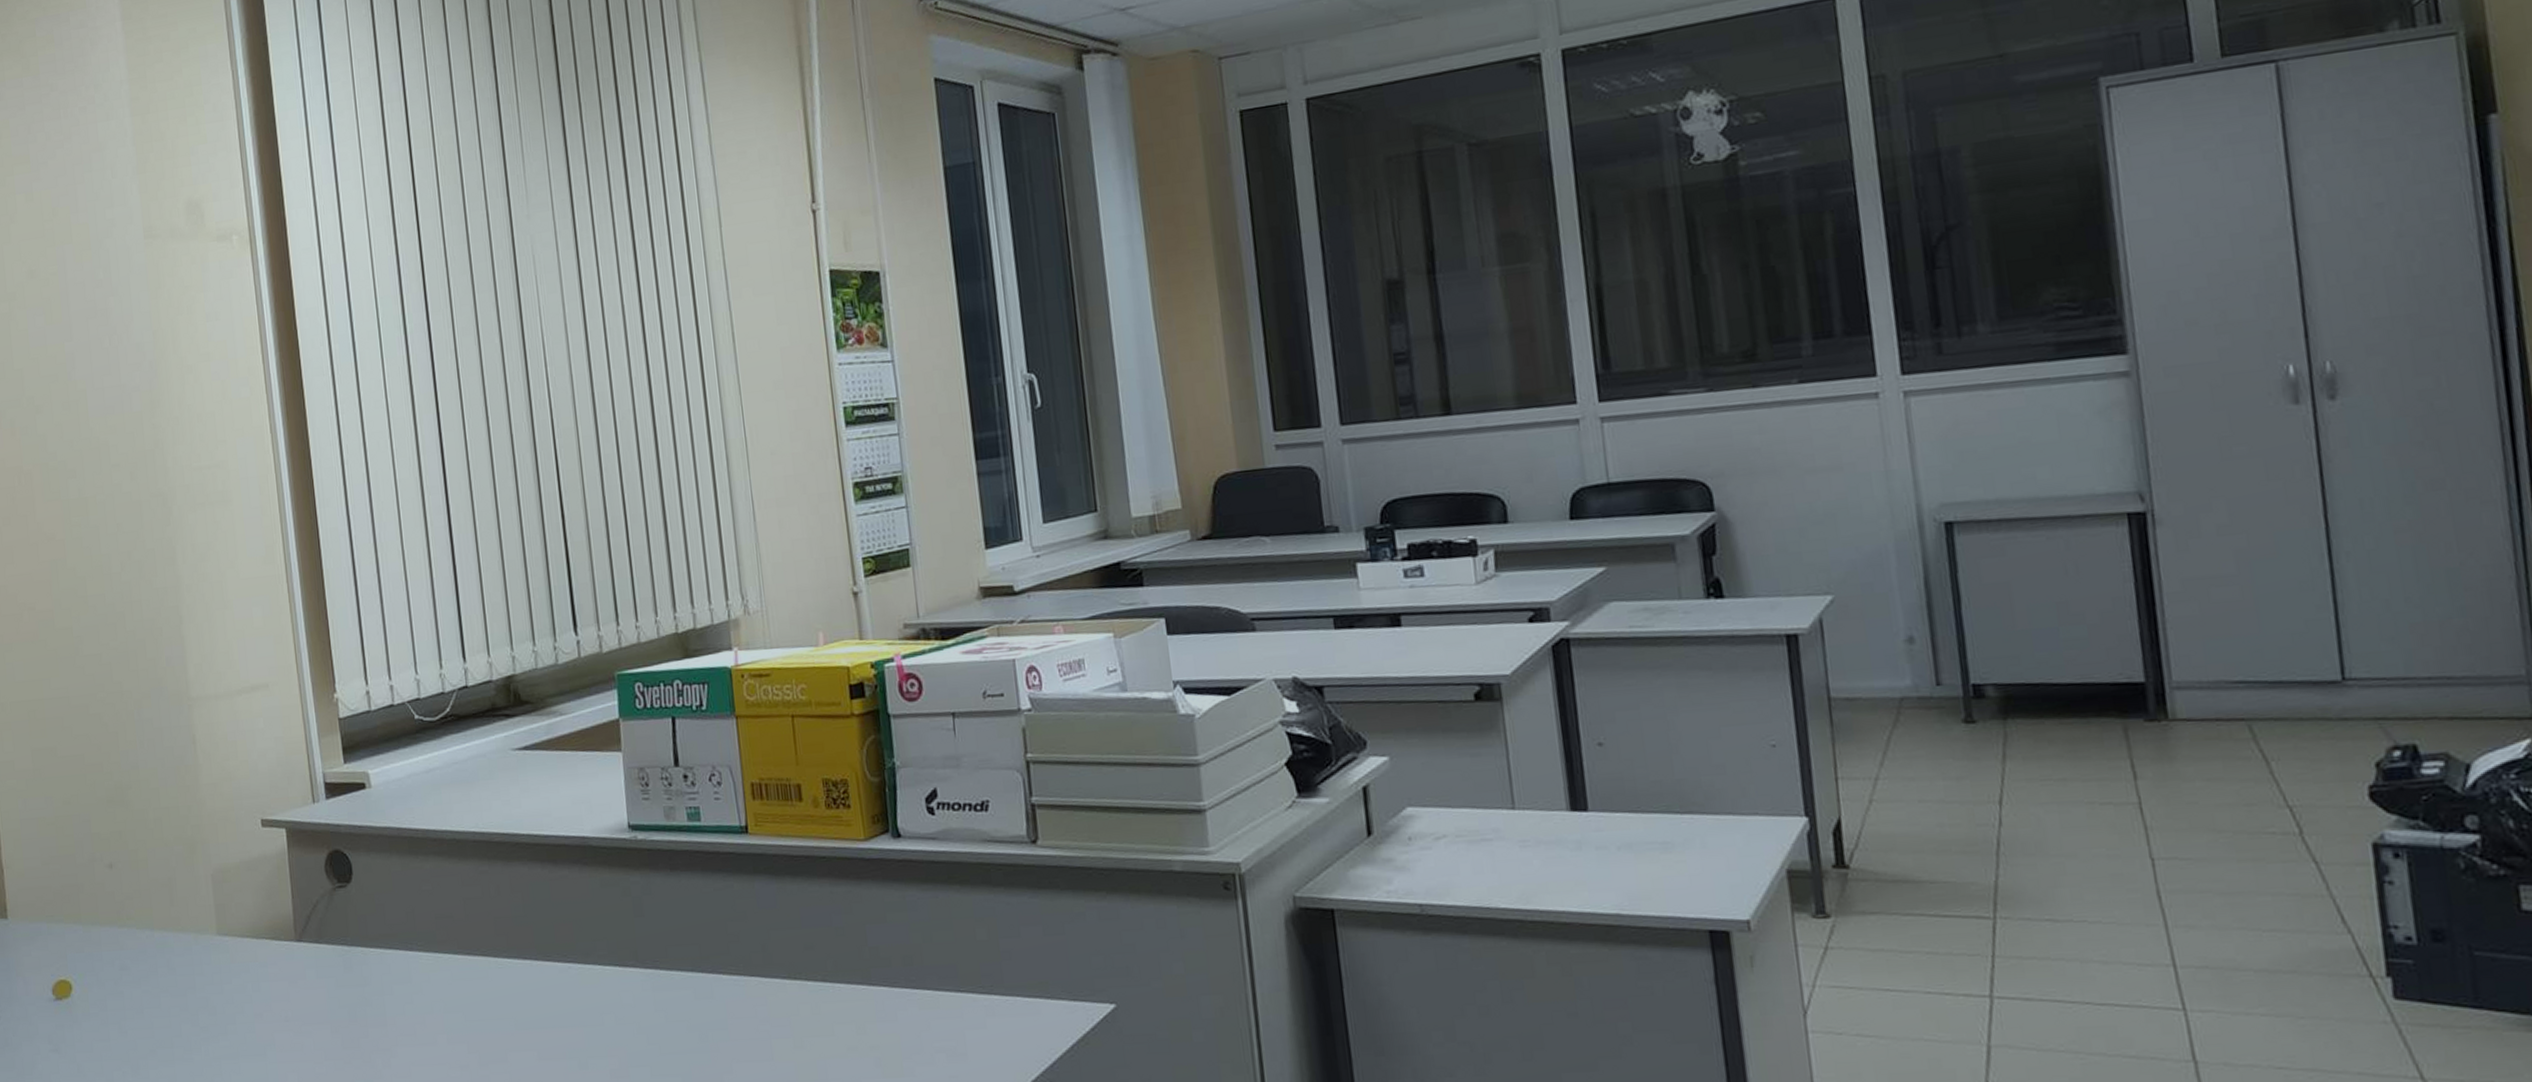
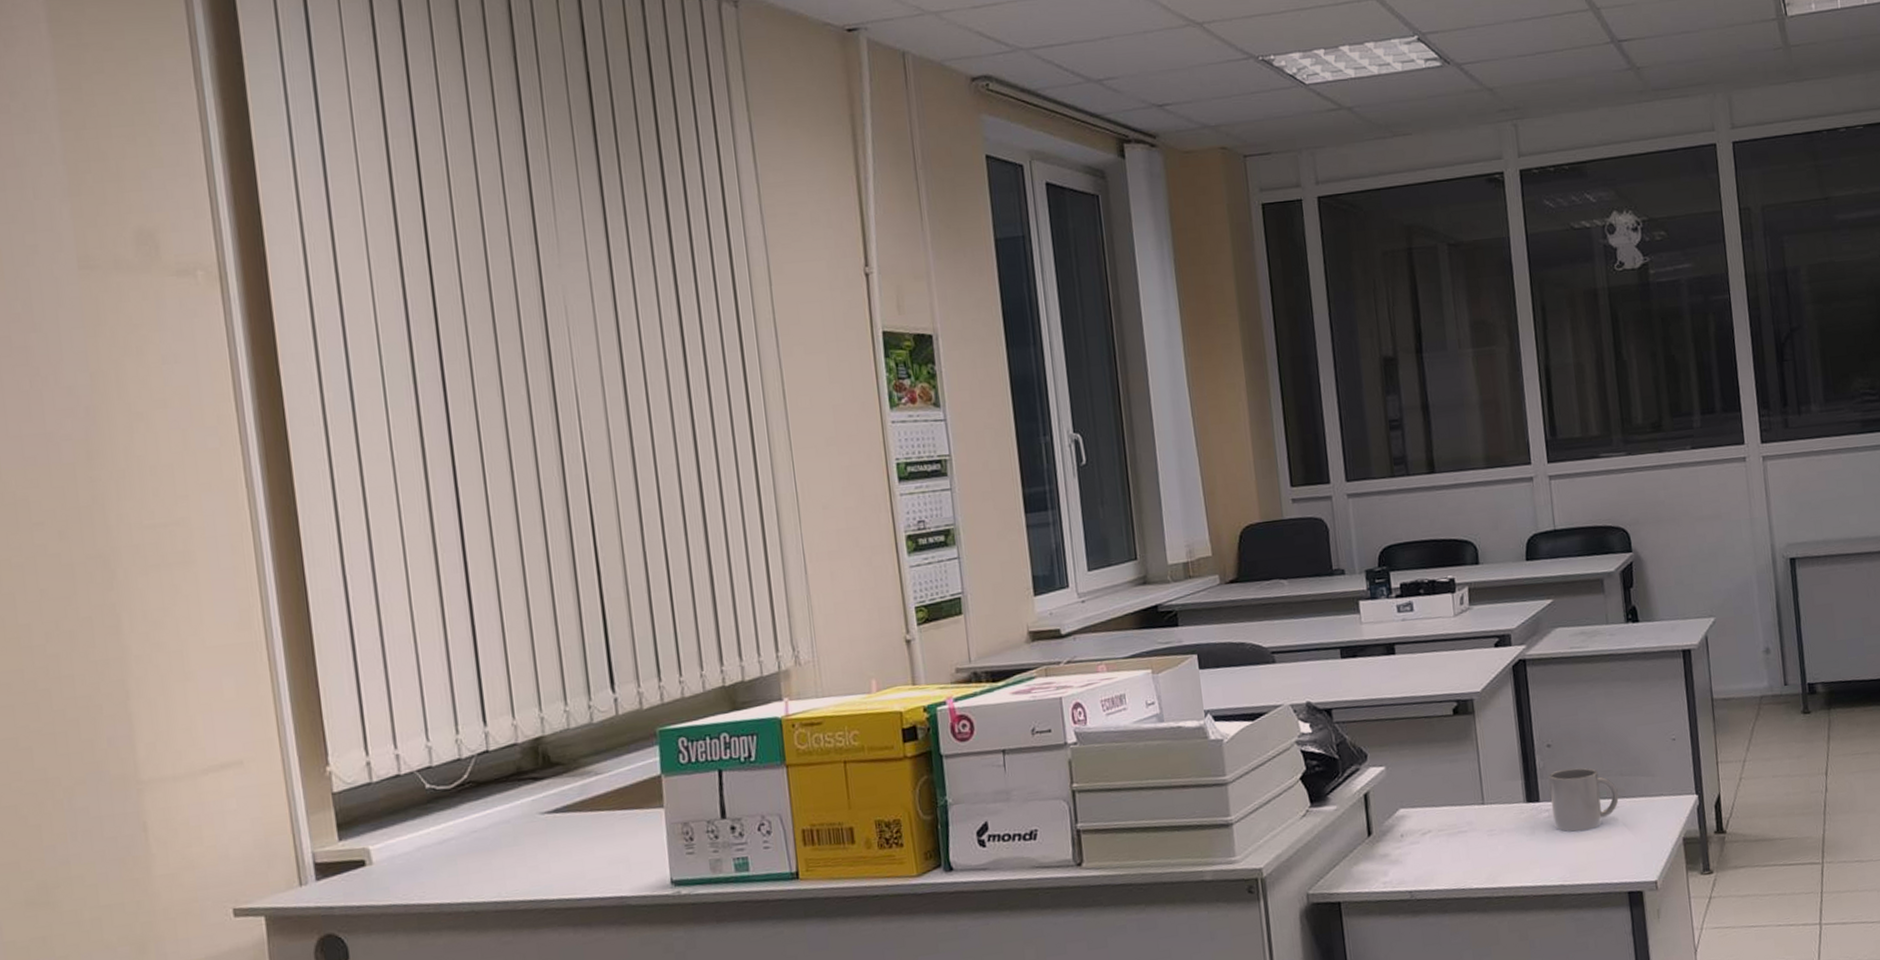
mug: none [1600,773,1696,852] -> present [1549,768,1619,832]

